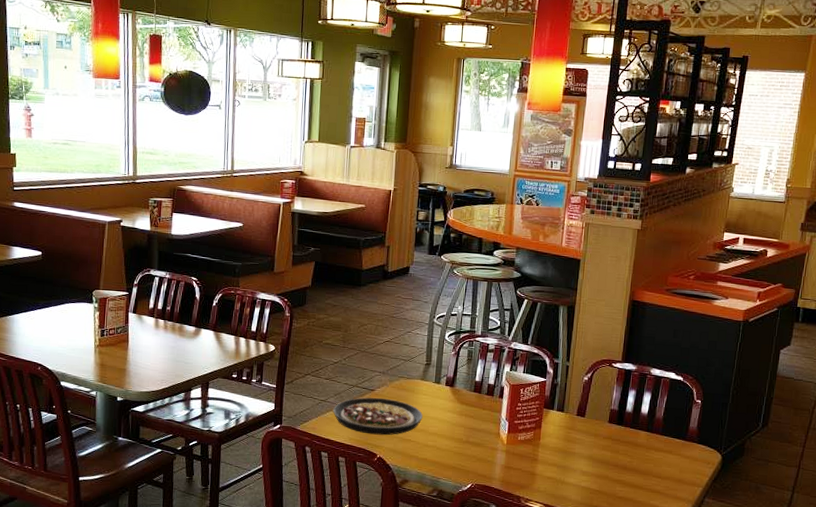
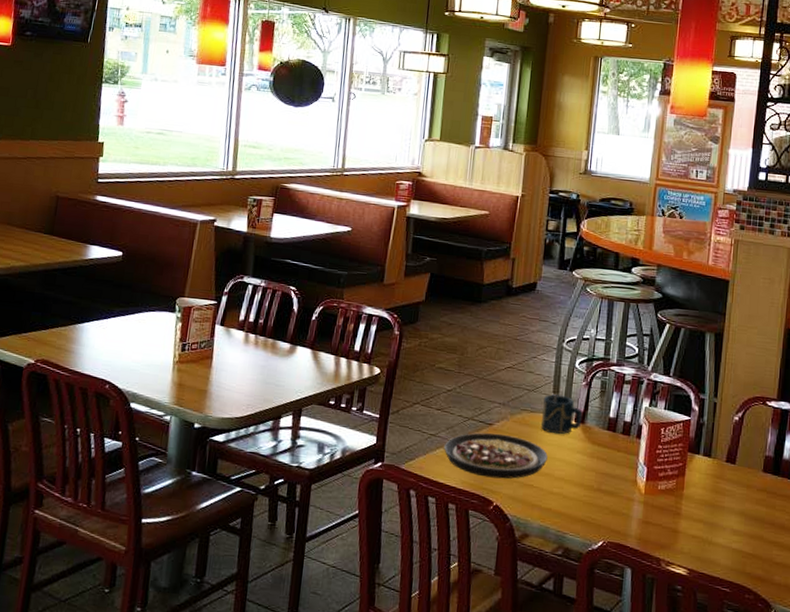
cup: none [417,362,452,397] -> present [541,394,583,435]

